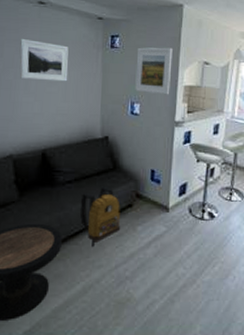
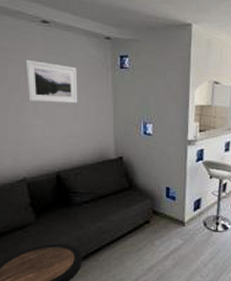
backpack: present [80,186,121,248] -> none [98,205,139,264]
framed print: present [135,47,173,95] -> none [147,67,183,115]

